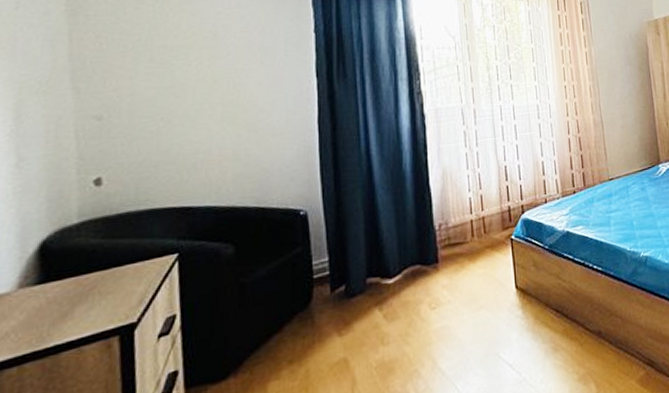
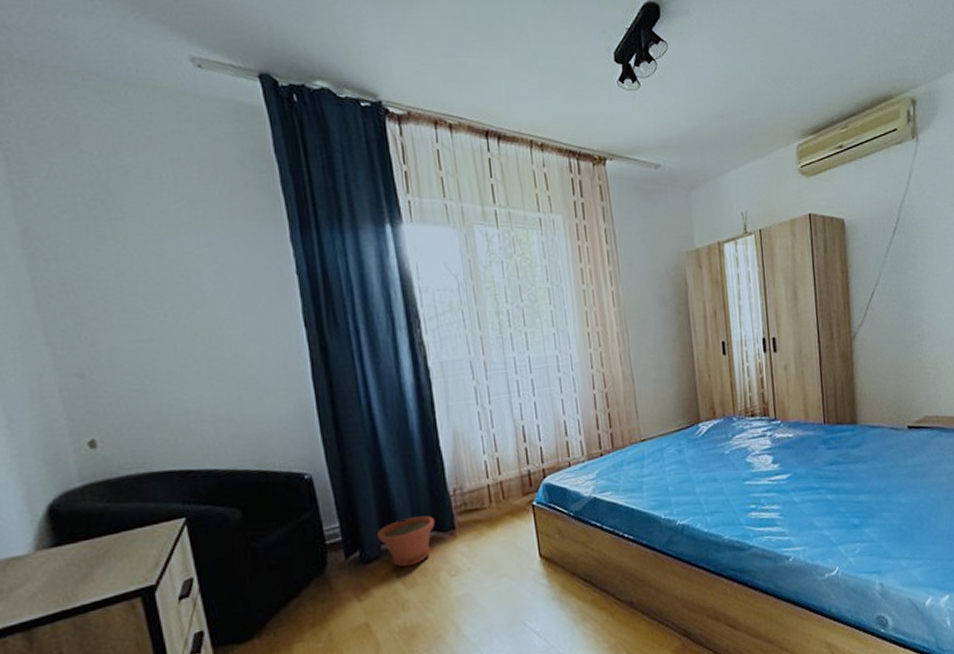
plant pot: none [364,249,420,301] -> present [378,515,435,567]

